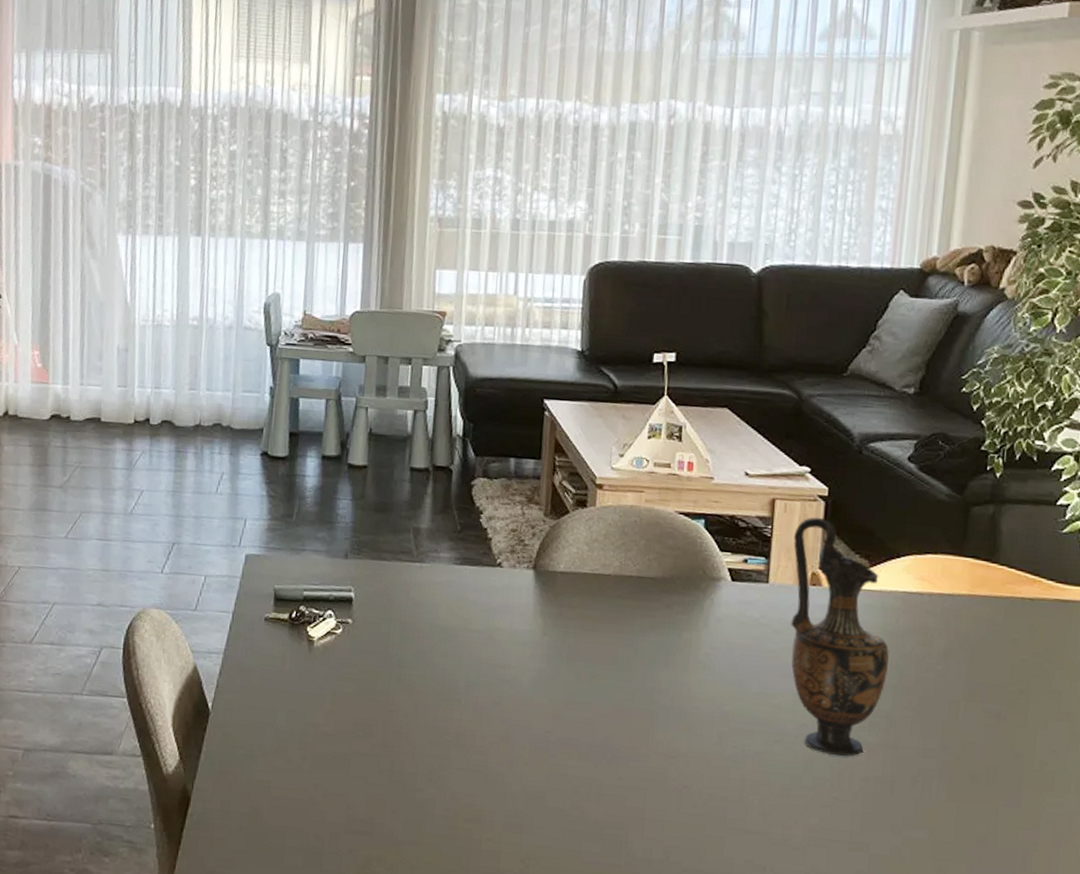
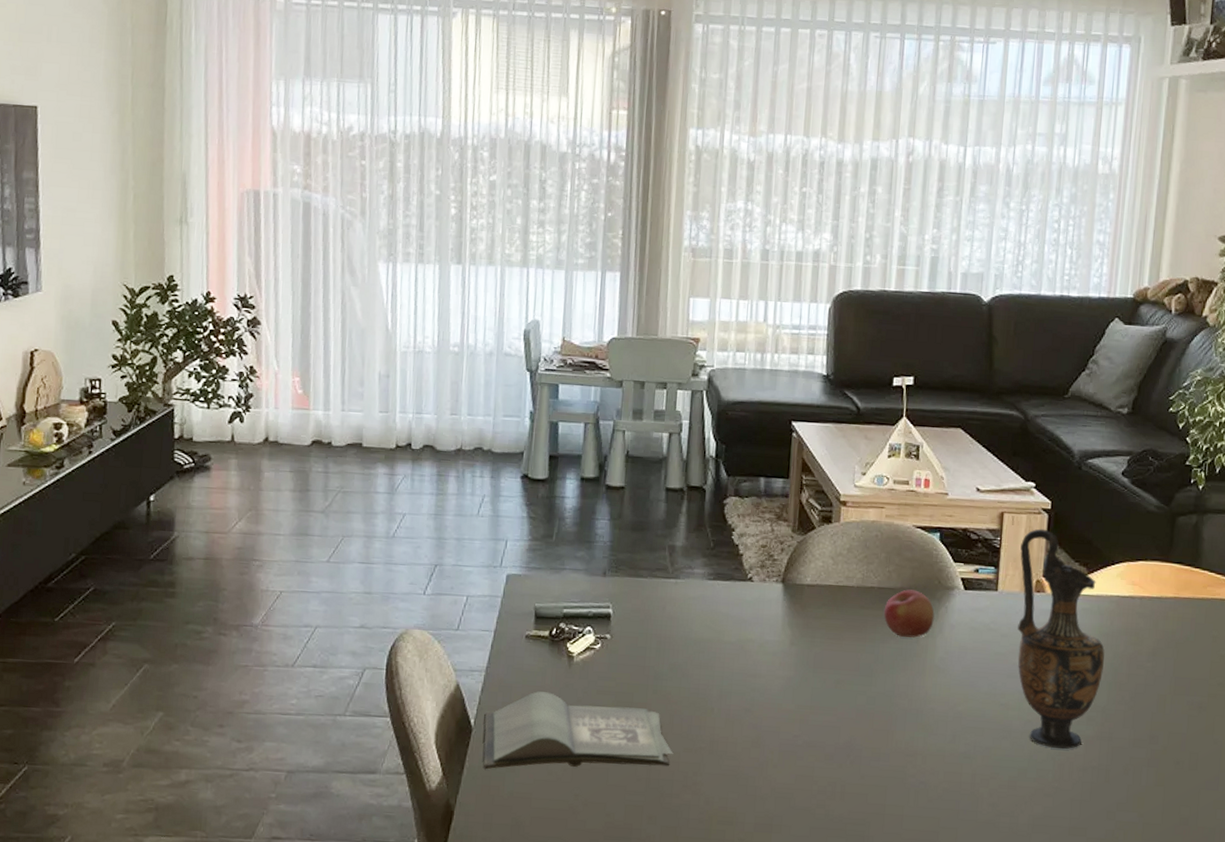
hardback book: none [221,676,418,759] -> present [484,691,674,770]
apple: none [643,579,699,631] -> present [883,589,935,638]

